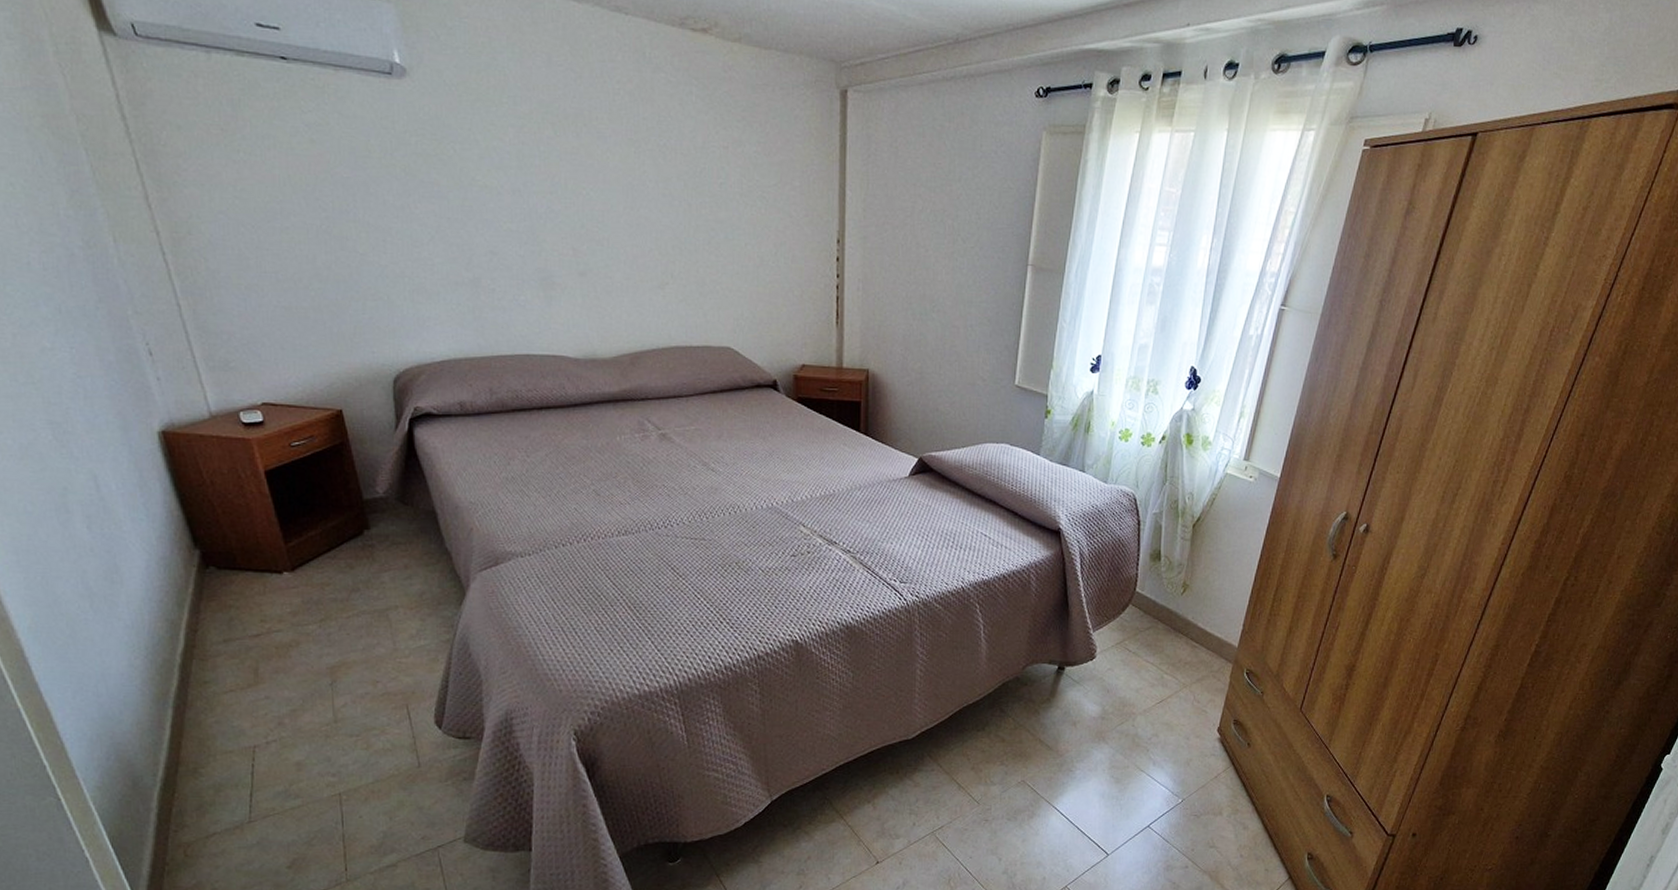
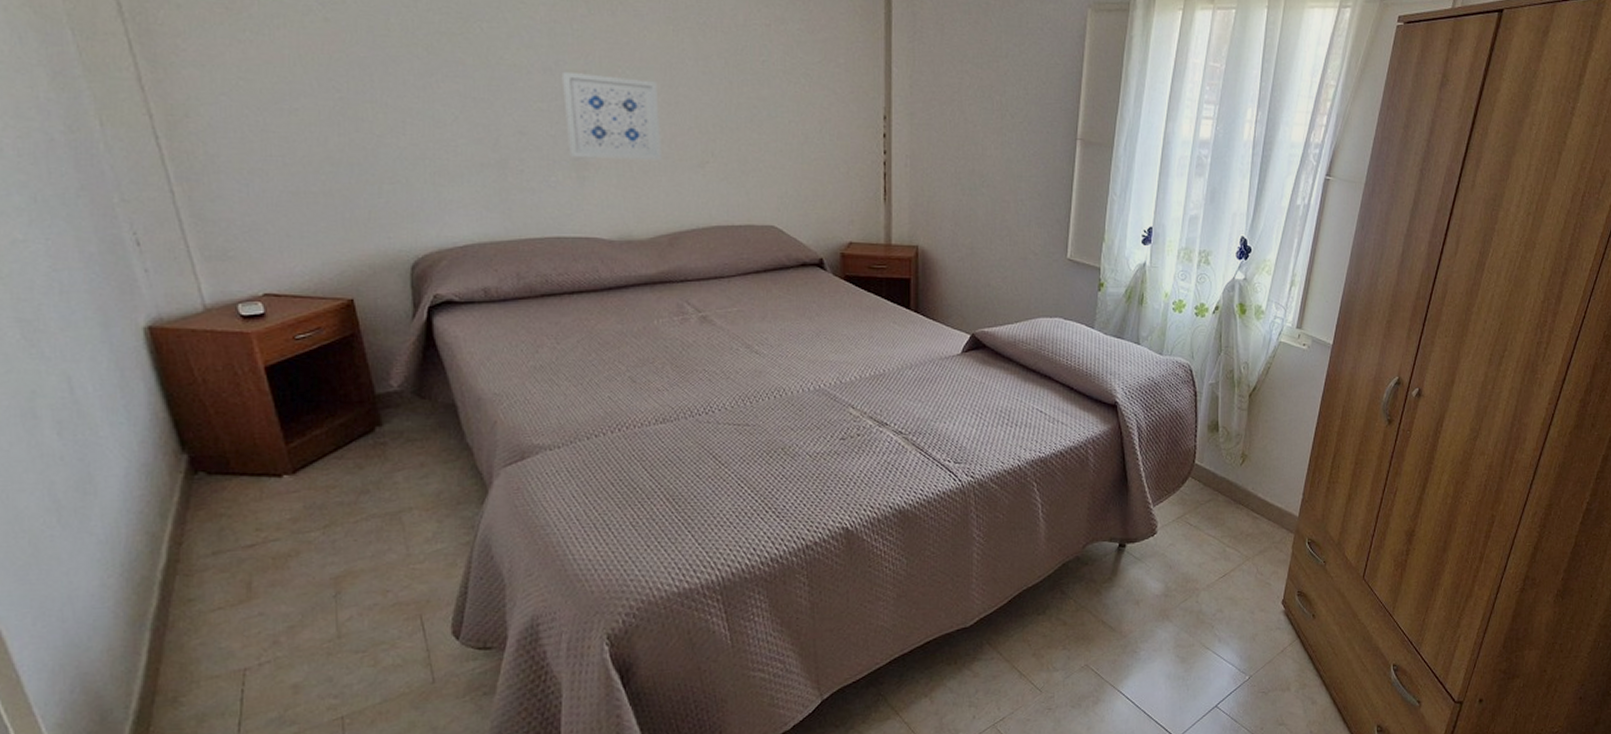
wall art: none [529,192,624,282] -> present [561,71,662,161]

